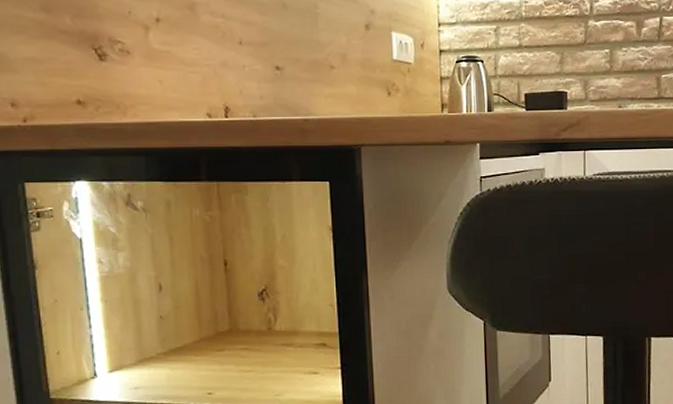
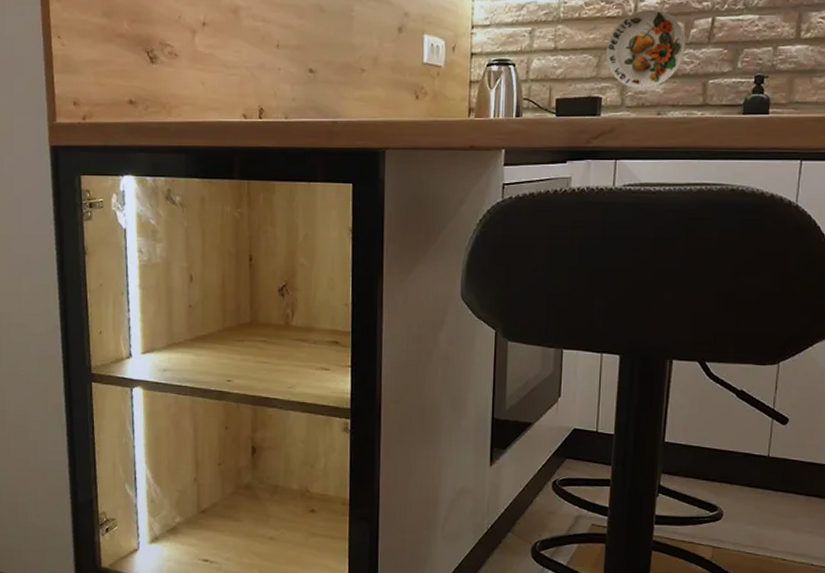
decorative plate: none [568,9,639,84] -> present [606,9,686,90]

